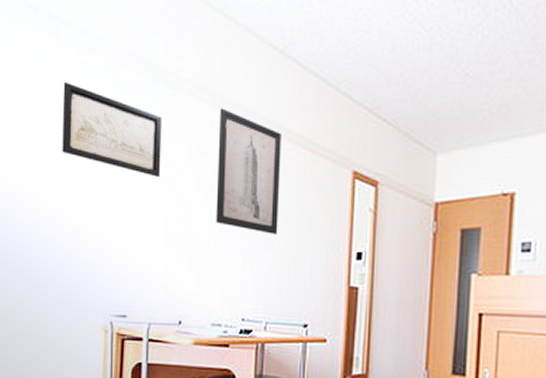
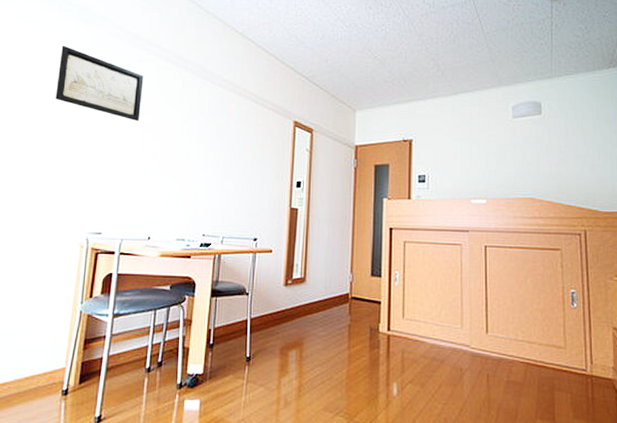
wall art: present [216,108,281,234] -> none [184,71,239,167]

